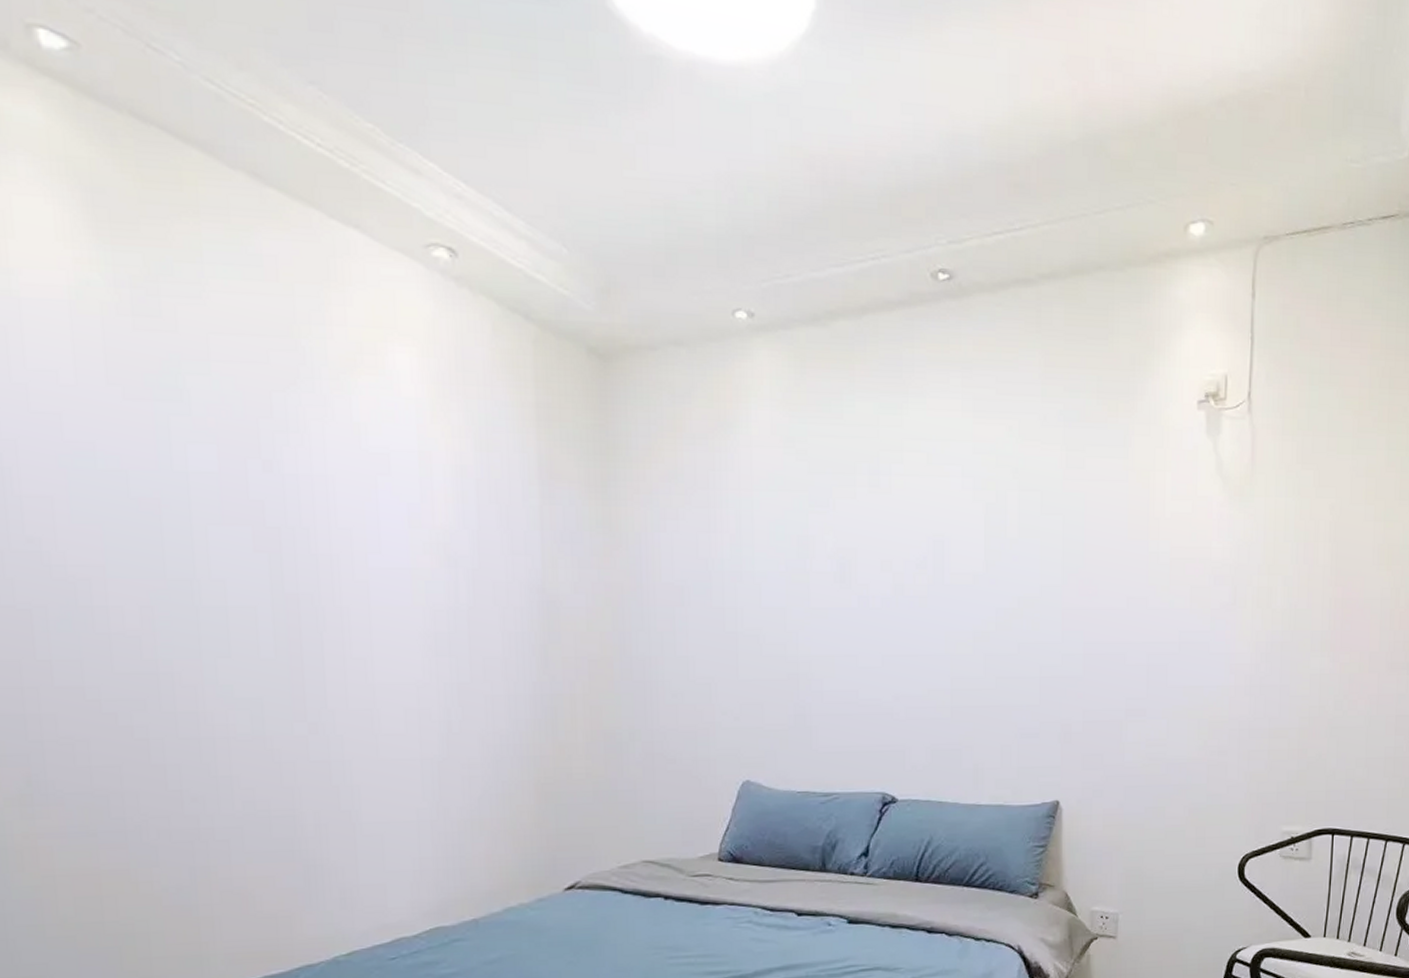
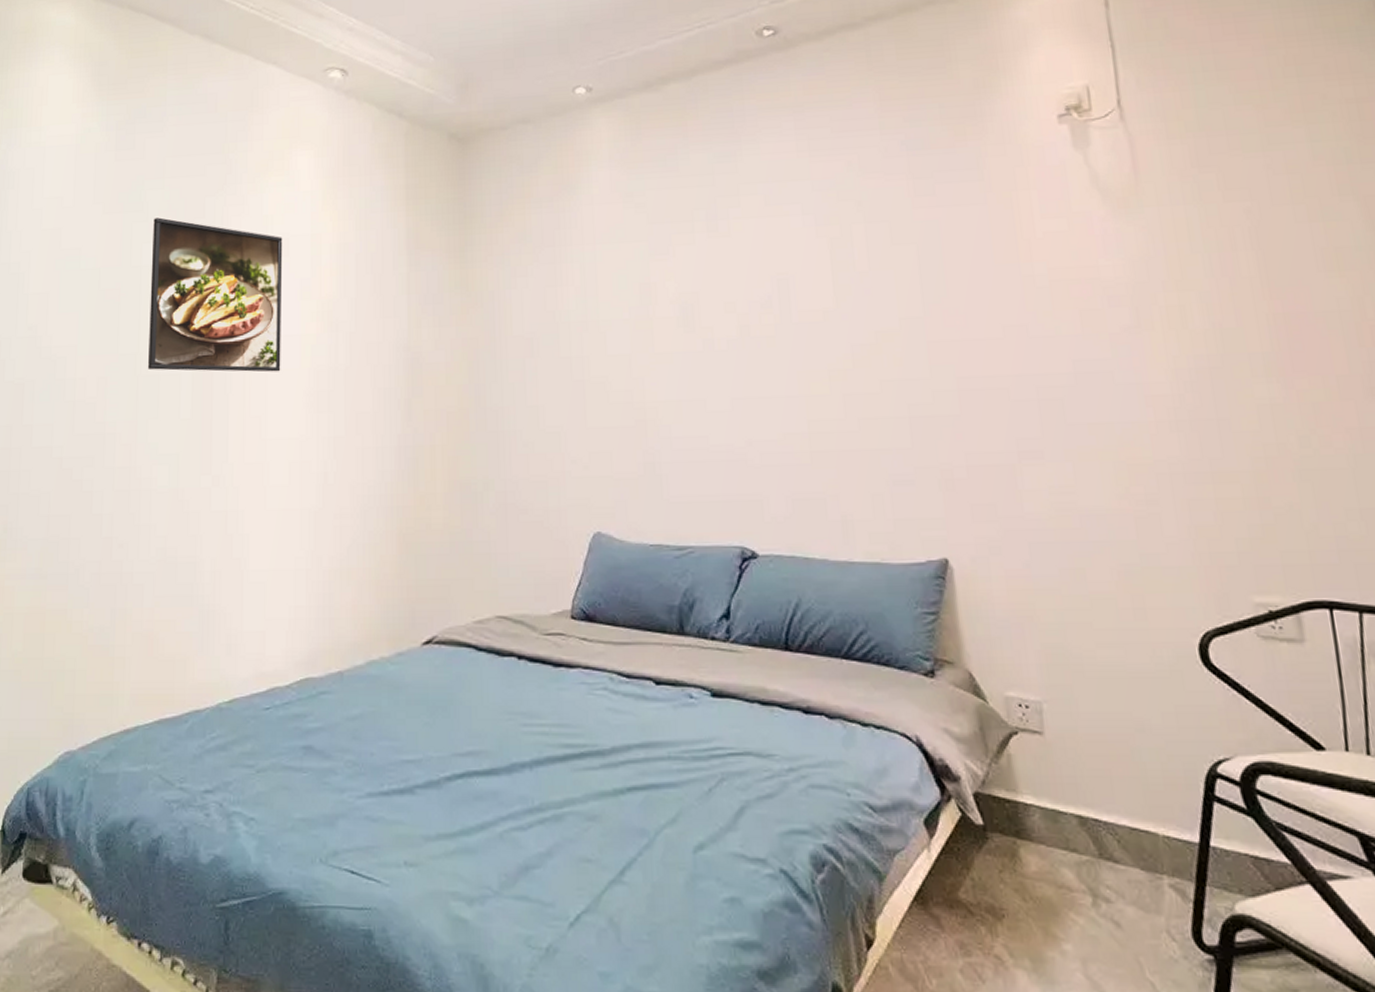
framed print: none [199,412,388,609] -> present [147,217,283,372]

